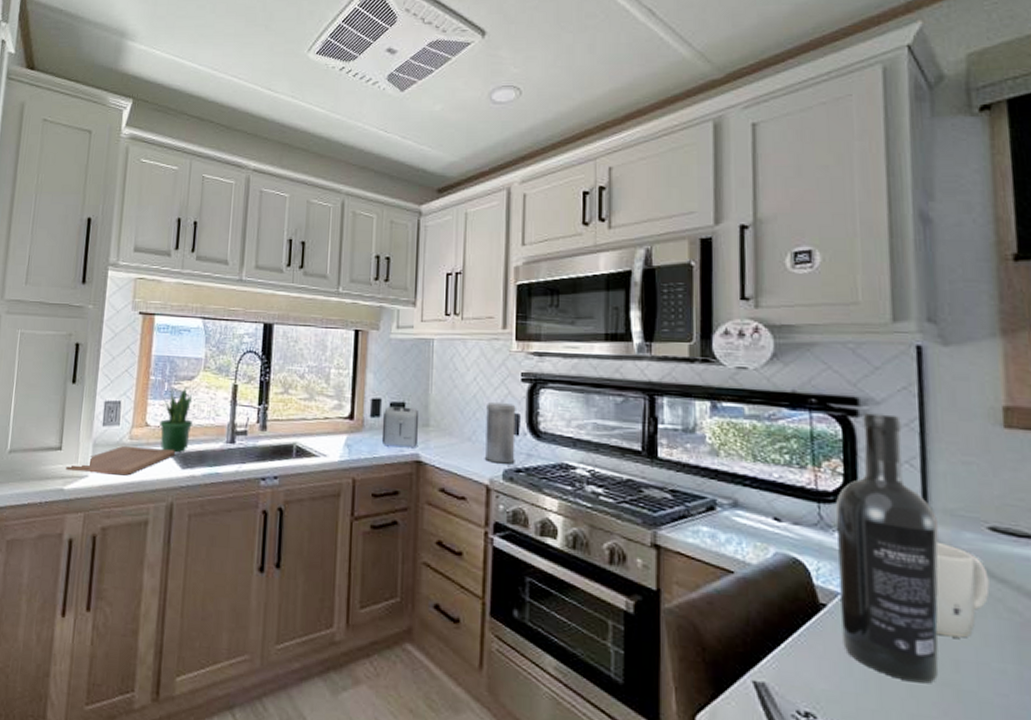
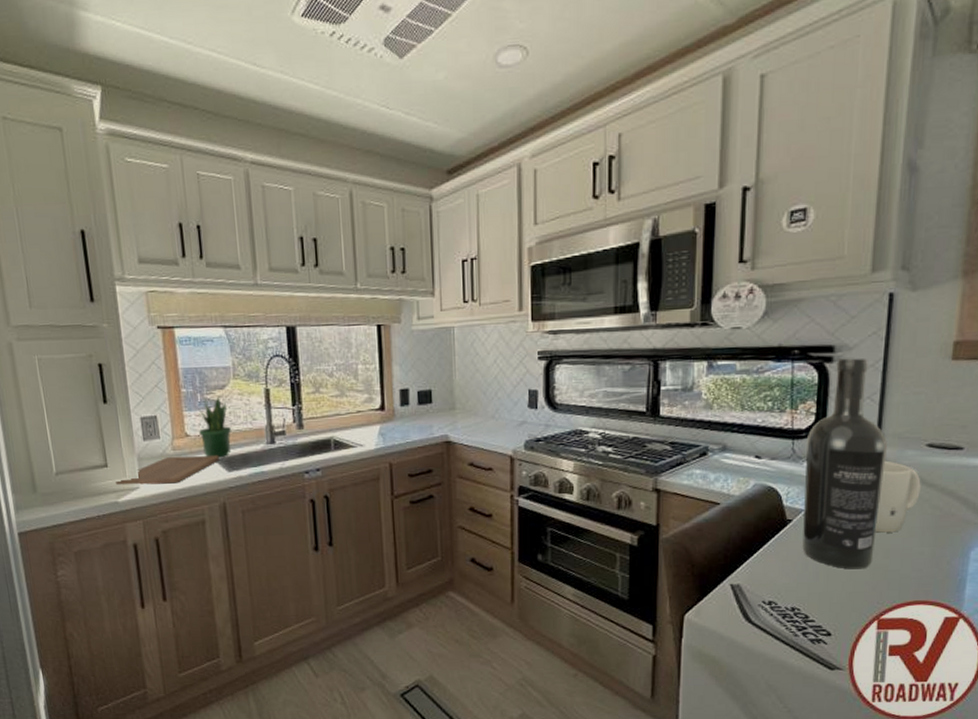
toaster: present [383,406,418,448] -> none [412,393,446,432]
canister: present [484,402,516,464] -> none [507,381,535,436]

